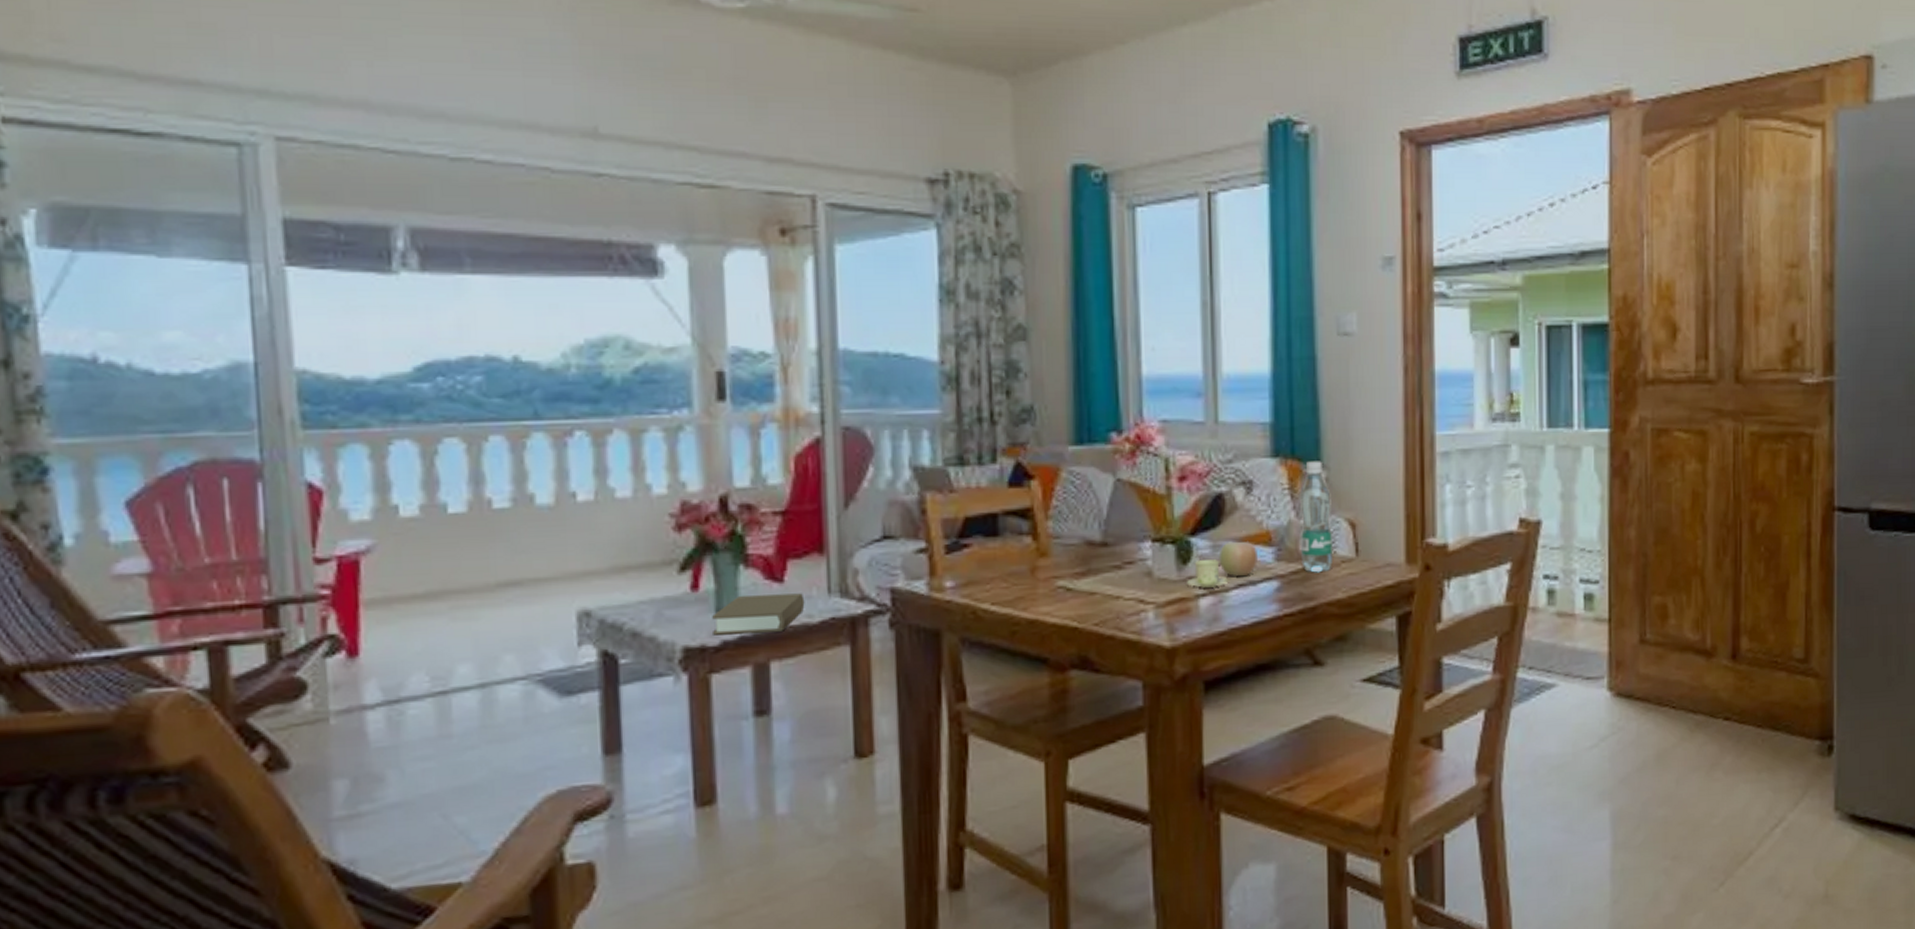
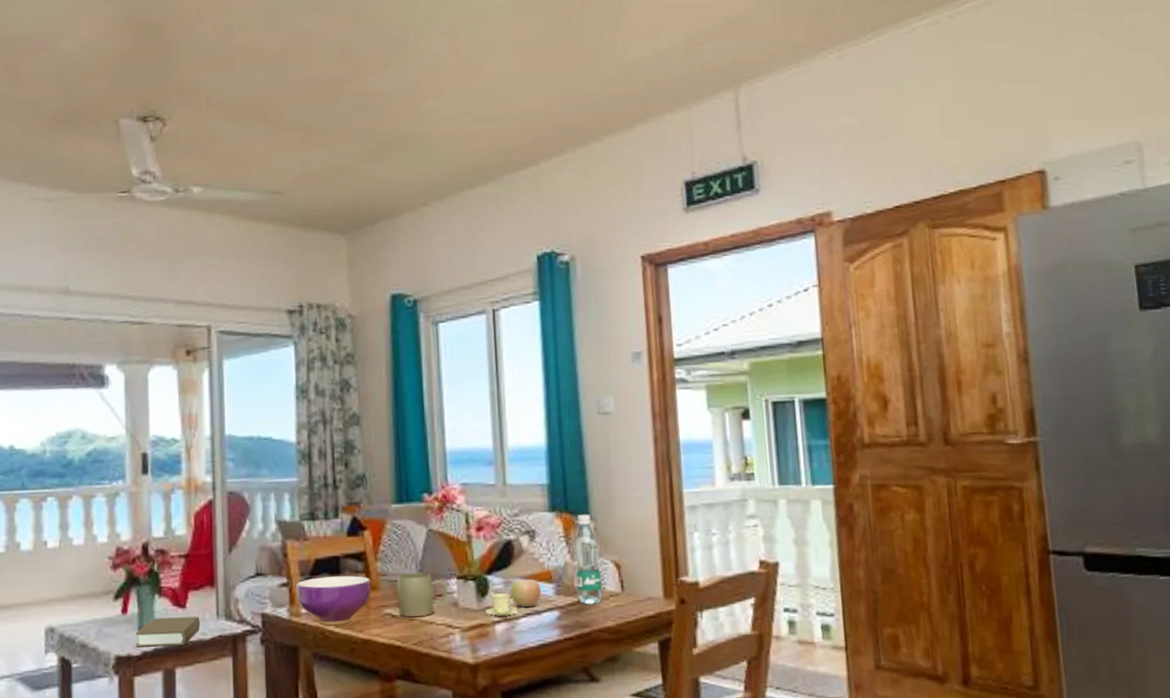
bowl: none [938,538,1040,603] -> present [296,575,371,626]
mug: none [1072,532,1139,592] -> present [395,571,448,618]

